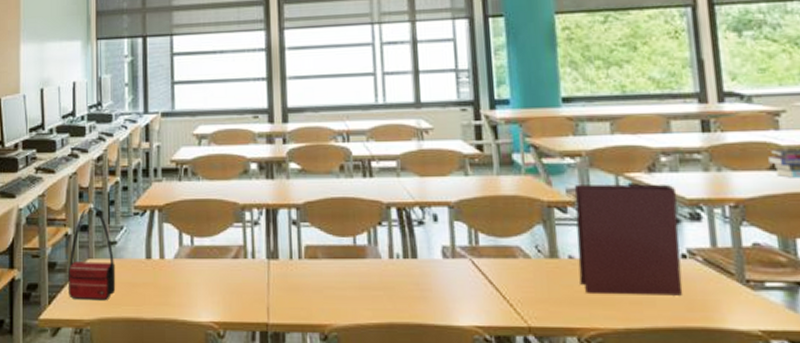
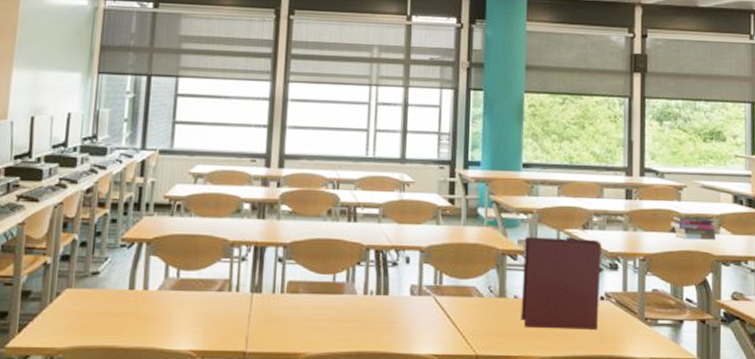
shoulder bag: present [67,207,116,301] -> none [41,238,96,330]

